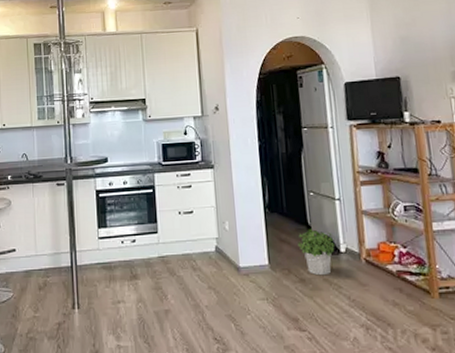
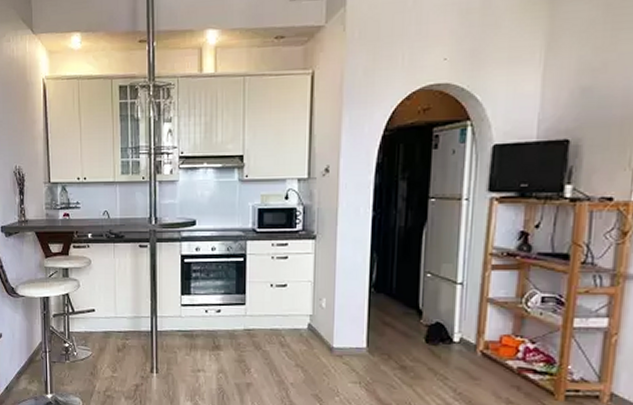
potted plant: present [298,228,335,276] -> none [404,313,448,365]

